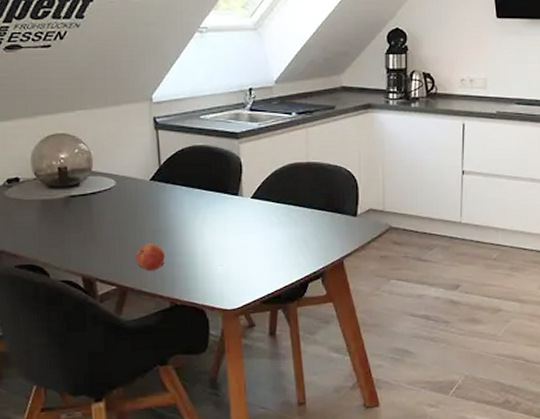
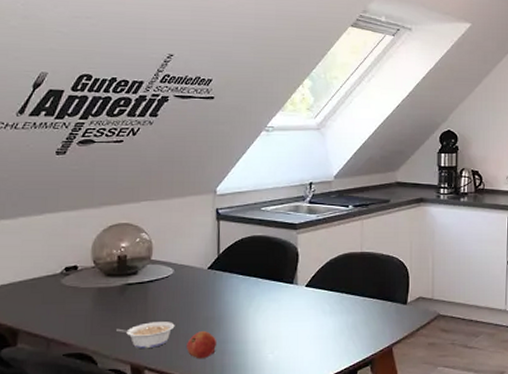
legume: none [64,234,122,261] -> present [116,322,175,349]

